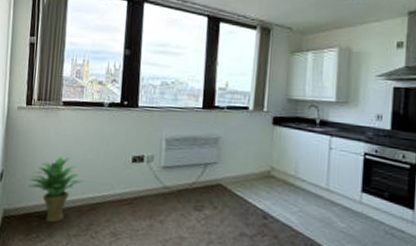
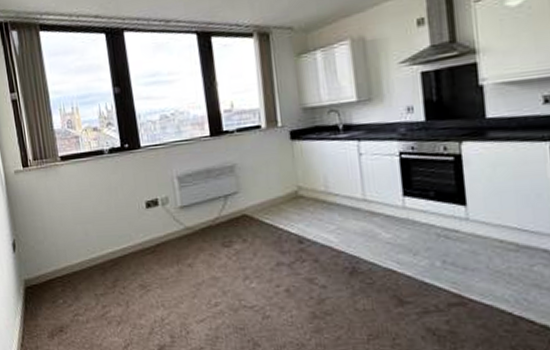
potted plant: present [29,157,84,223] -> none [43,215,101,286]

